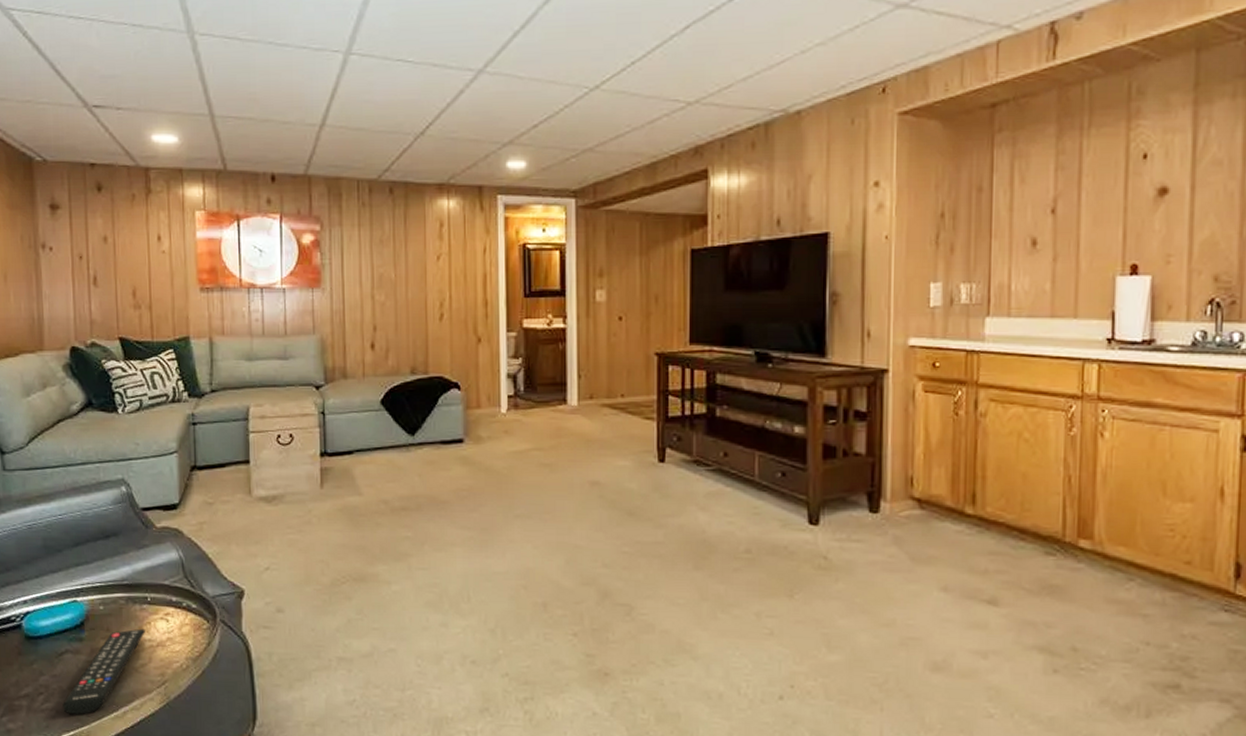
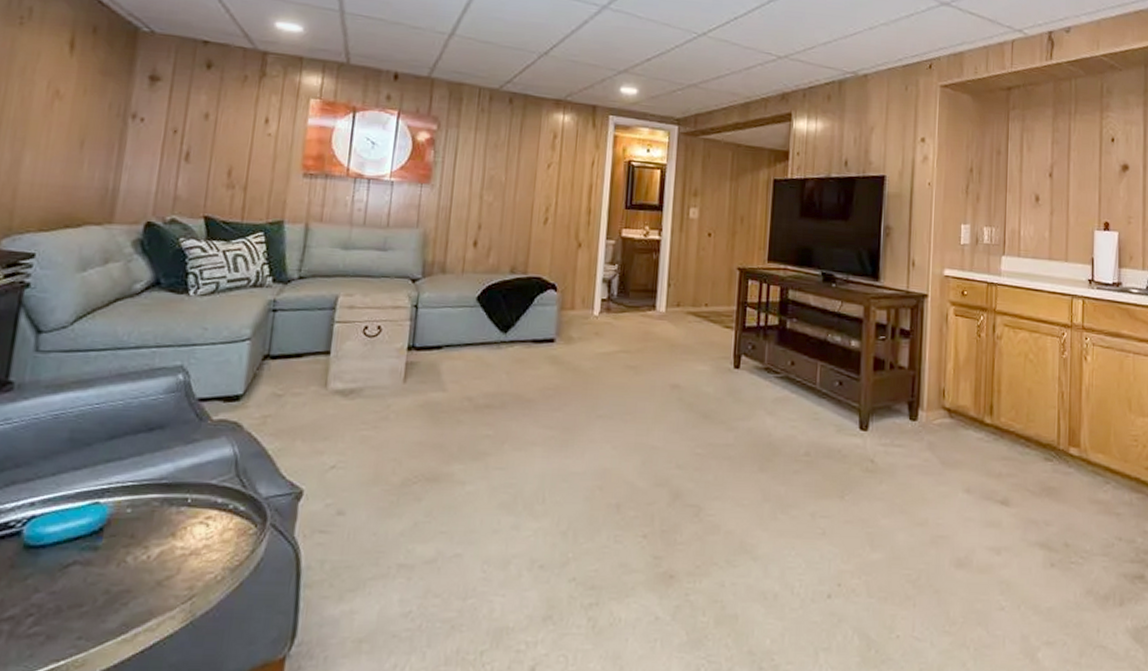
remote control: present [63,628,145,715] -> none [56,534,179,640]

